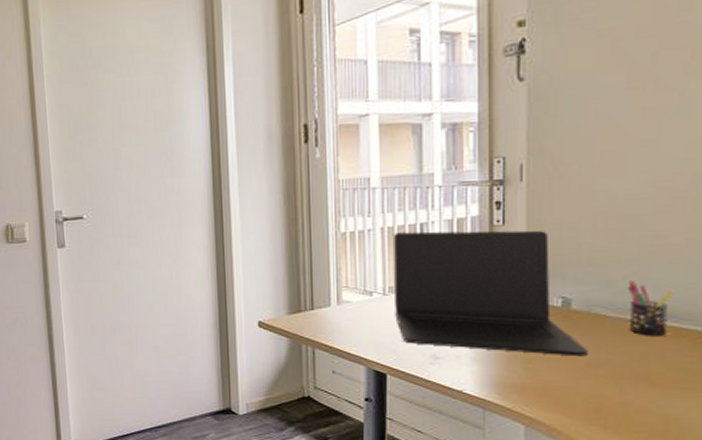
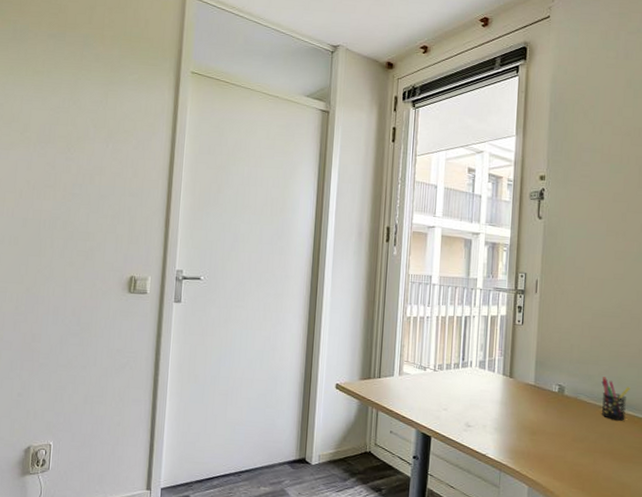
laptop: present [394,230,589,357] -> none [441,321,574,433]

